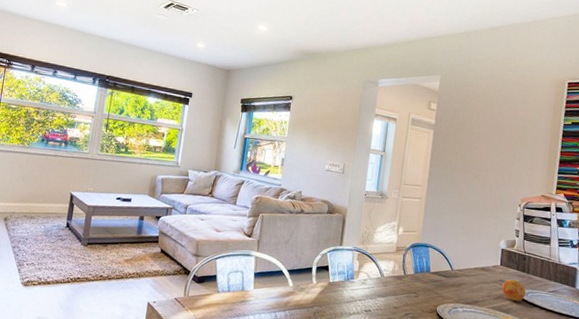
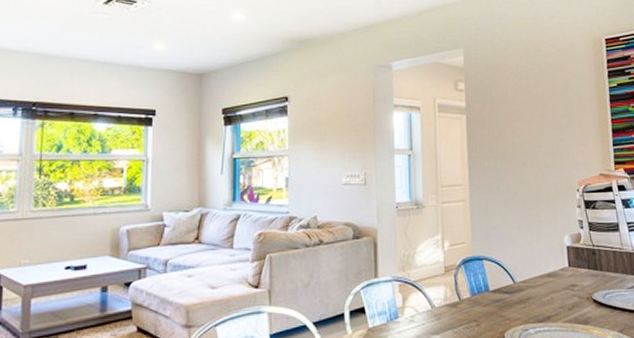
fruit: present [502,279,526,302] -> none [575,281,604,308]

